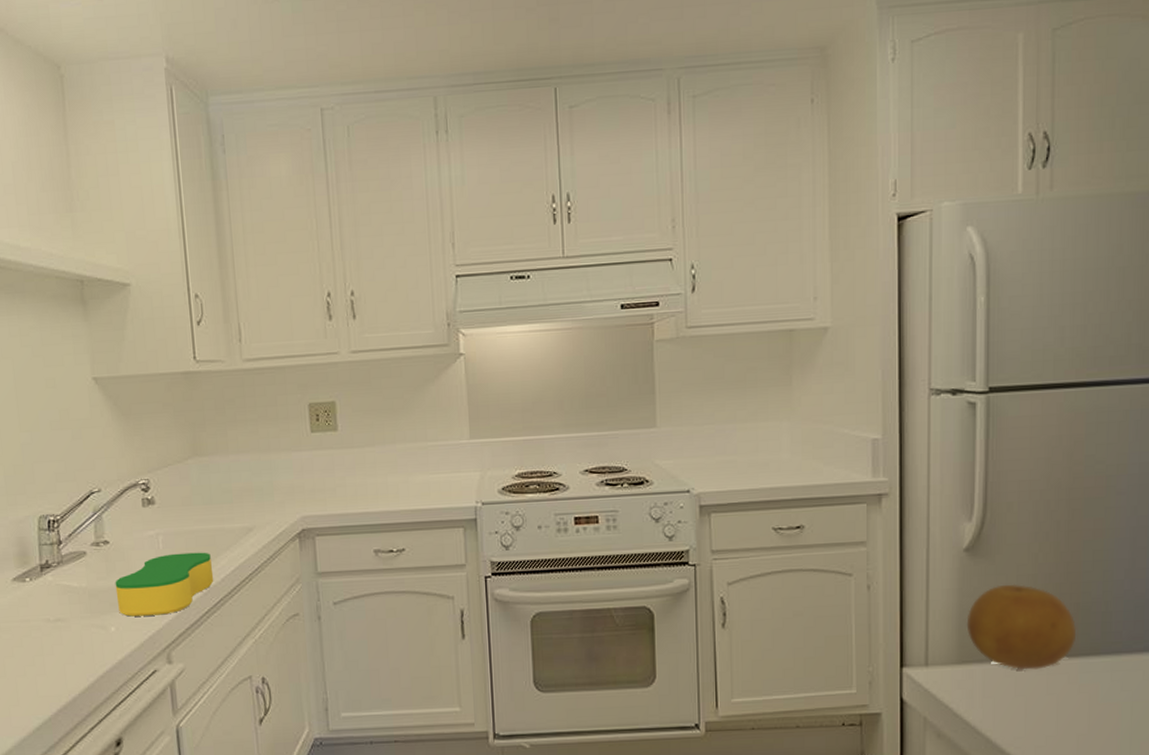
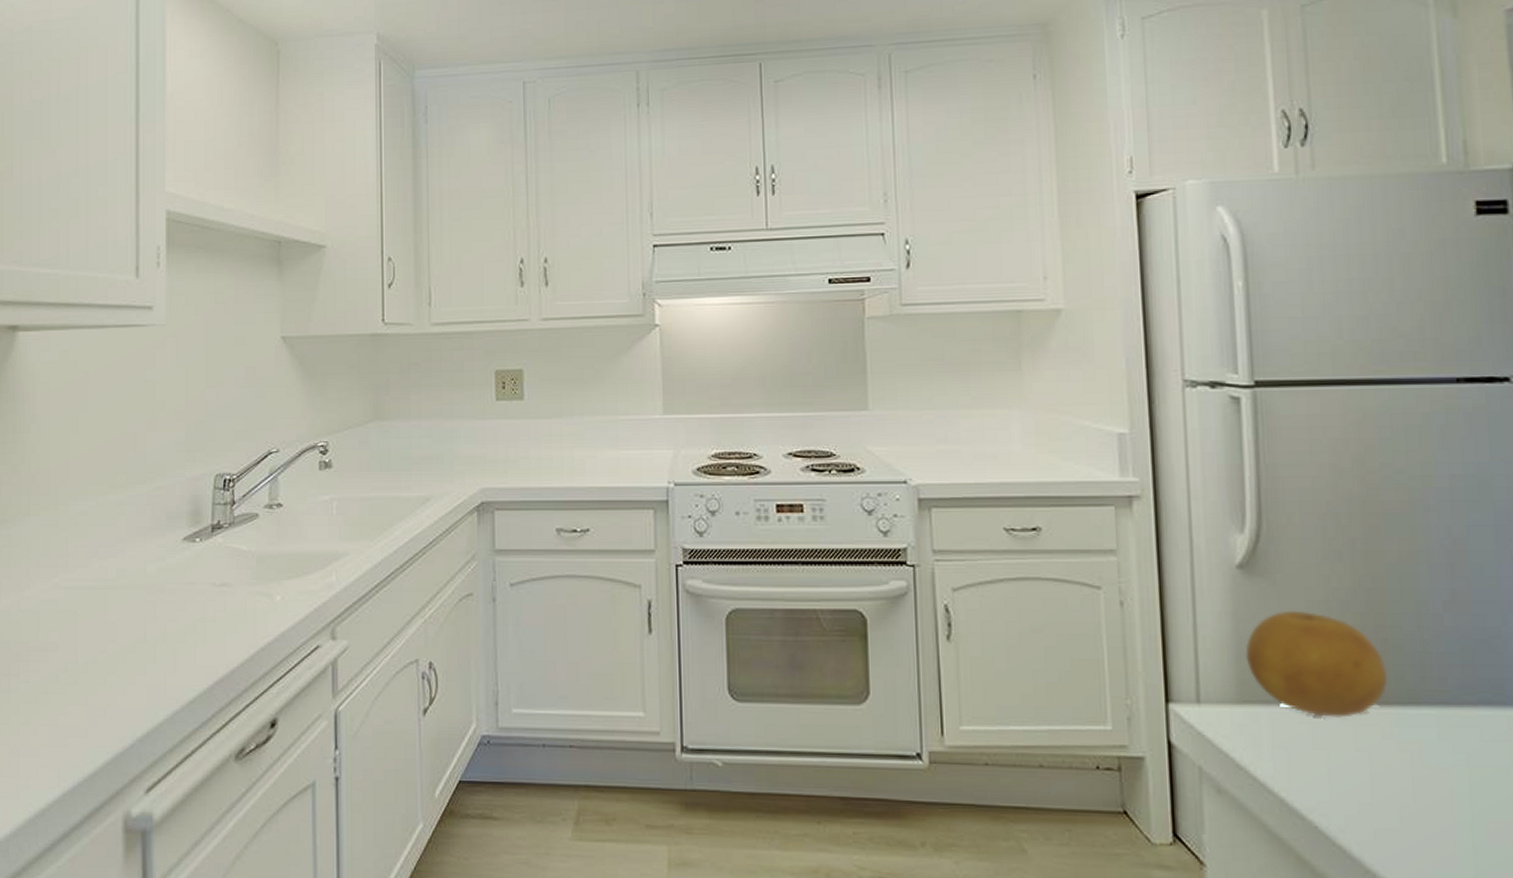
sponge: present [115,552,214,617] -> none [285,521,386,586]

